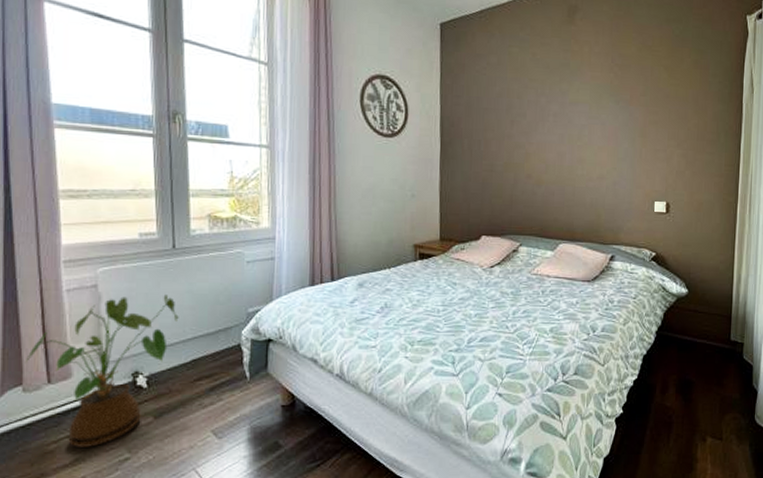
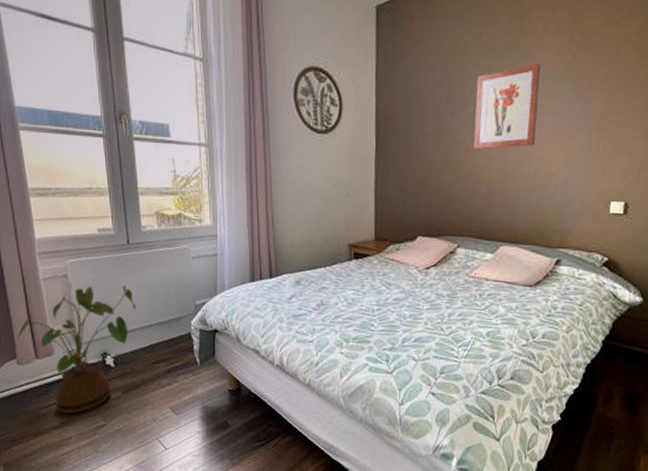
wall art: none [532,79,589,155] -> present [473,63,541,150]

